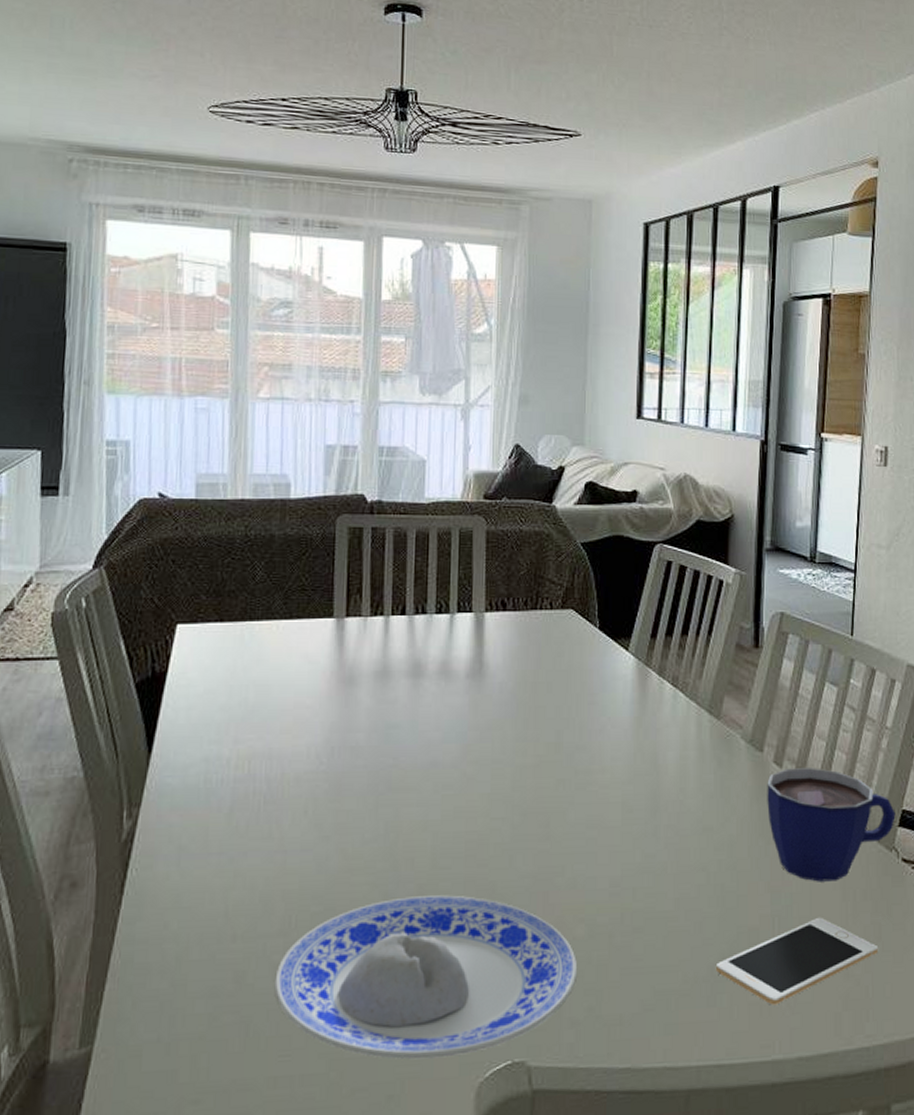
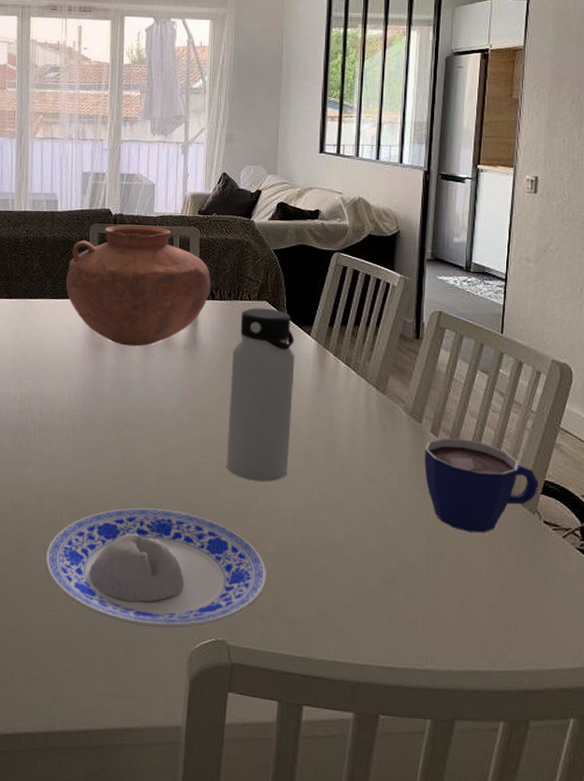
vase: none [303,514,501,678] -> present [66,224,211,347]
water bottle: none [523,619,610,845] -> present [226,308,295,482]
cell phone: present [715,918,878,1005] -> none [378,561,520,626]

